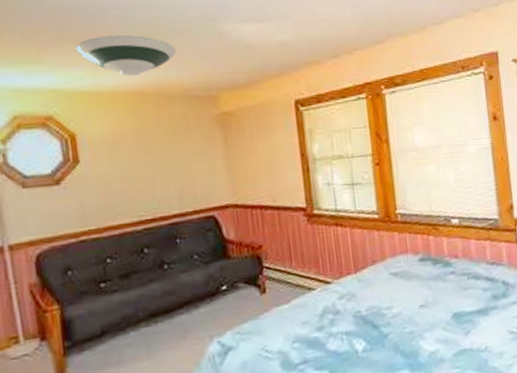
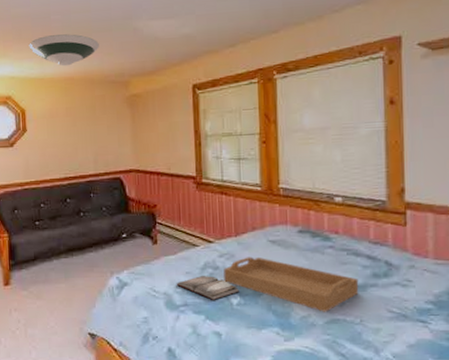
hardback book: none [292,322,365,351] -> present [176,276,240,300]
serving tray: none [345,293,482,345] -> present [224,256,359,312]

